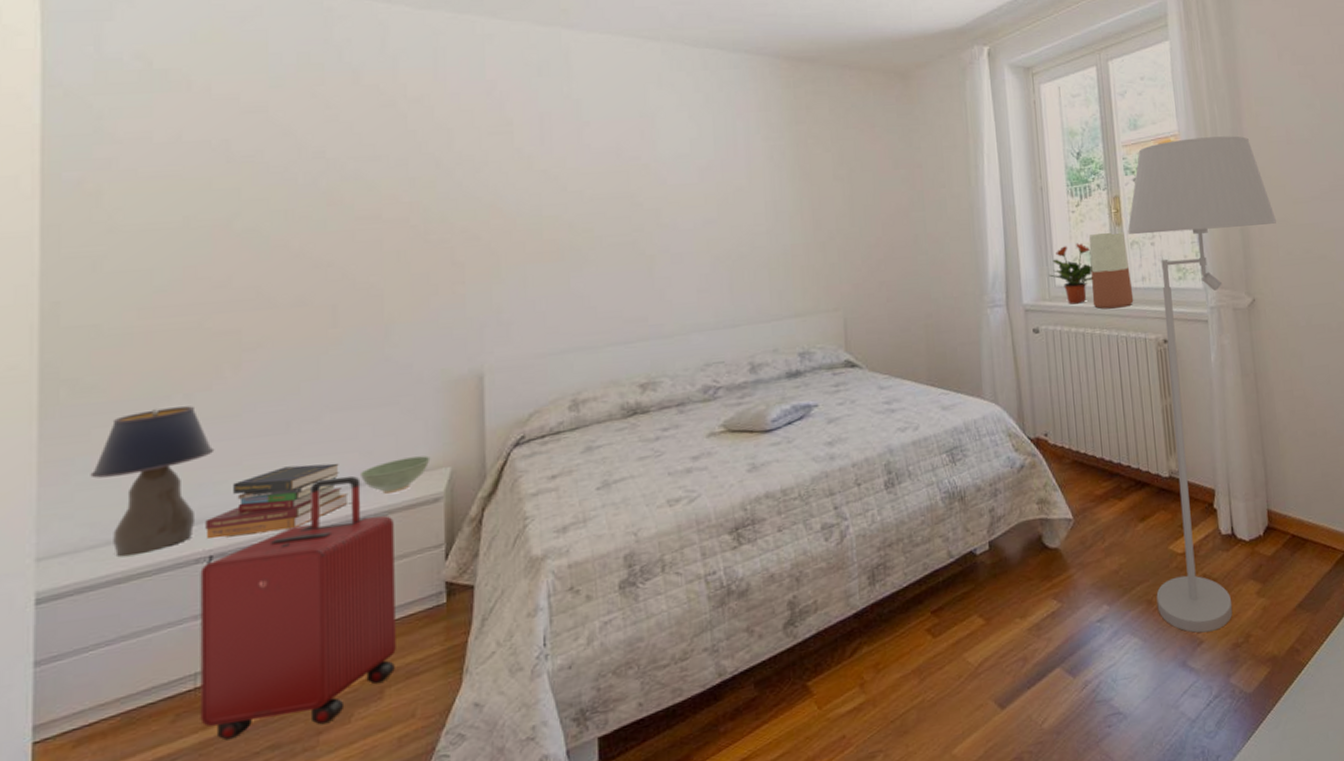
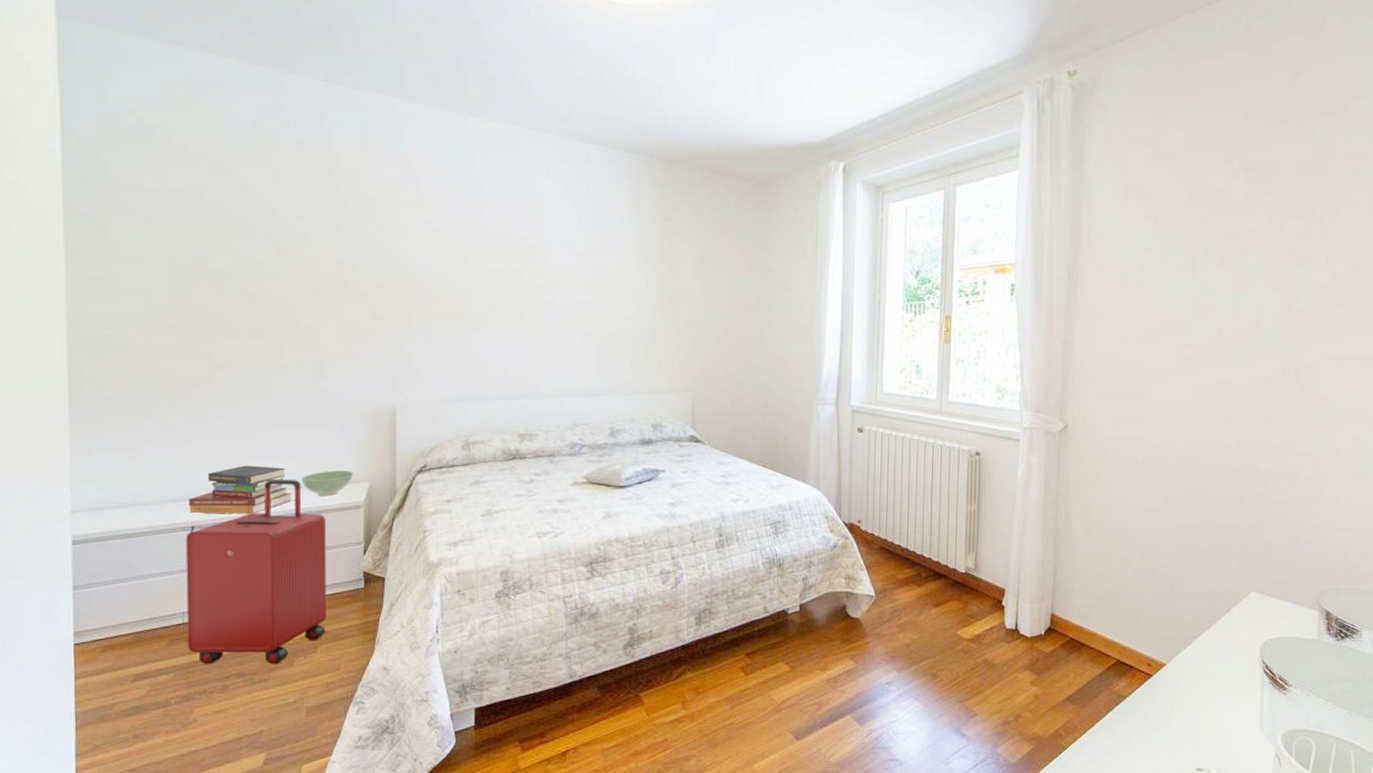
table lamp: present [90,406,215,558] -> none [107,406,194,518]
potted plant: present [1048,243,1093,305] -> none [877,356,918,411]
vase: present [1088,231,1134,309] -> none [914,348,953,419]
floor lamp: present [1127,136,1276,633] -> none [940,268,1099,707]

